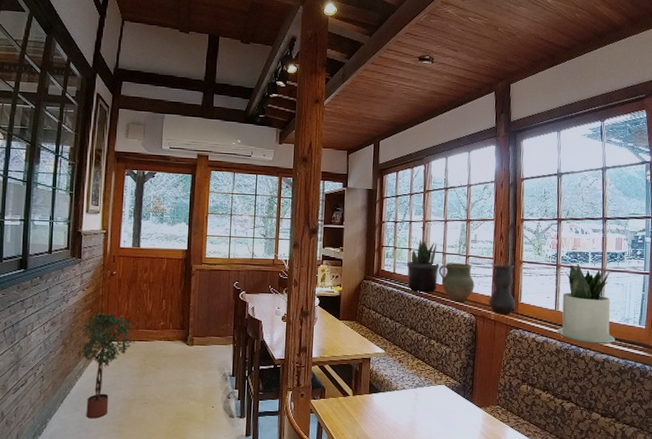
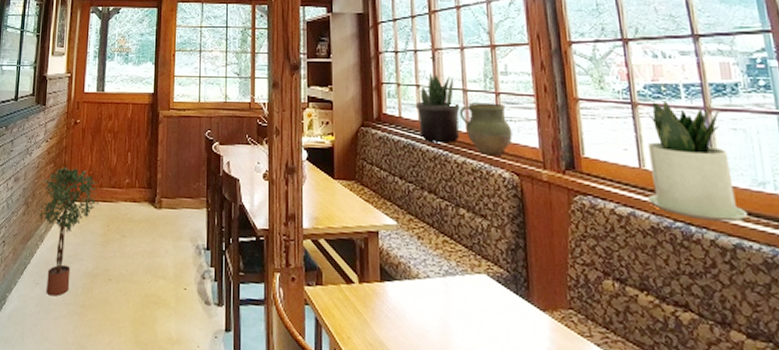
vase: present [489,263,516,316] -> none [534,102,578,175]

